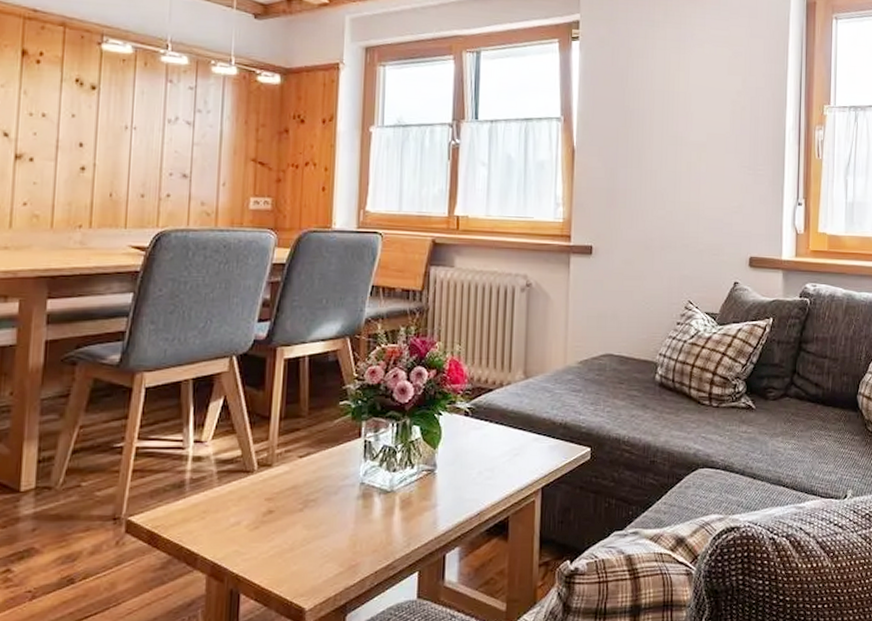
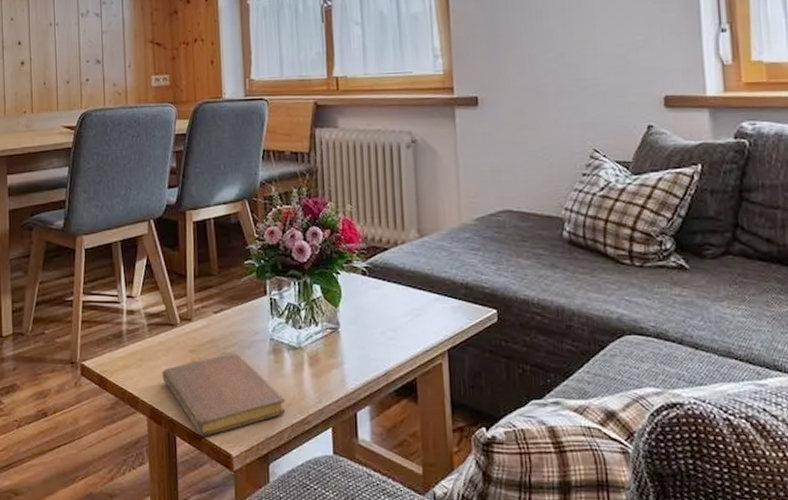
notebook: none [229,499,371,591] -> present [162,353,286,436]

